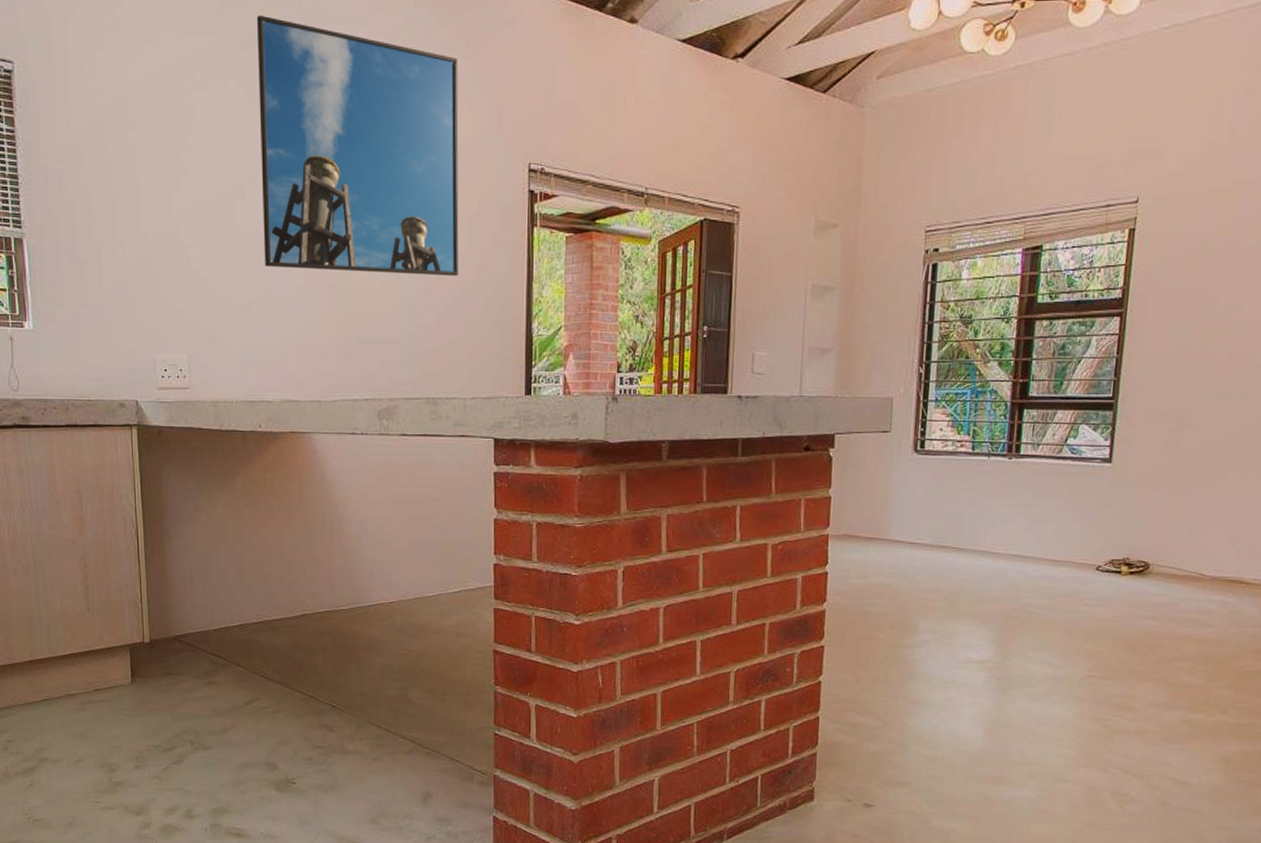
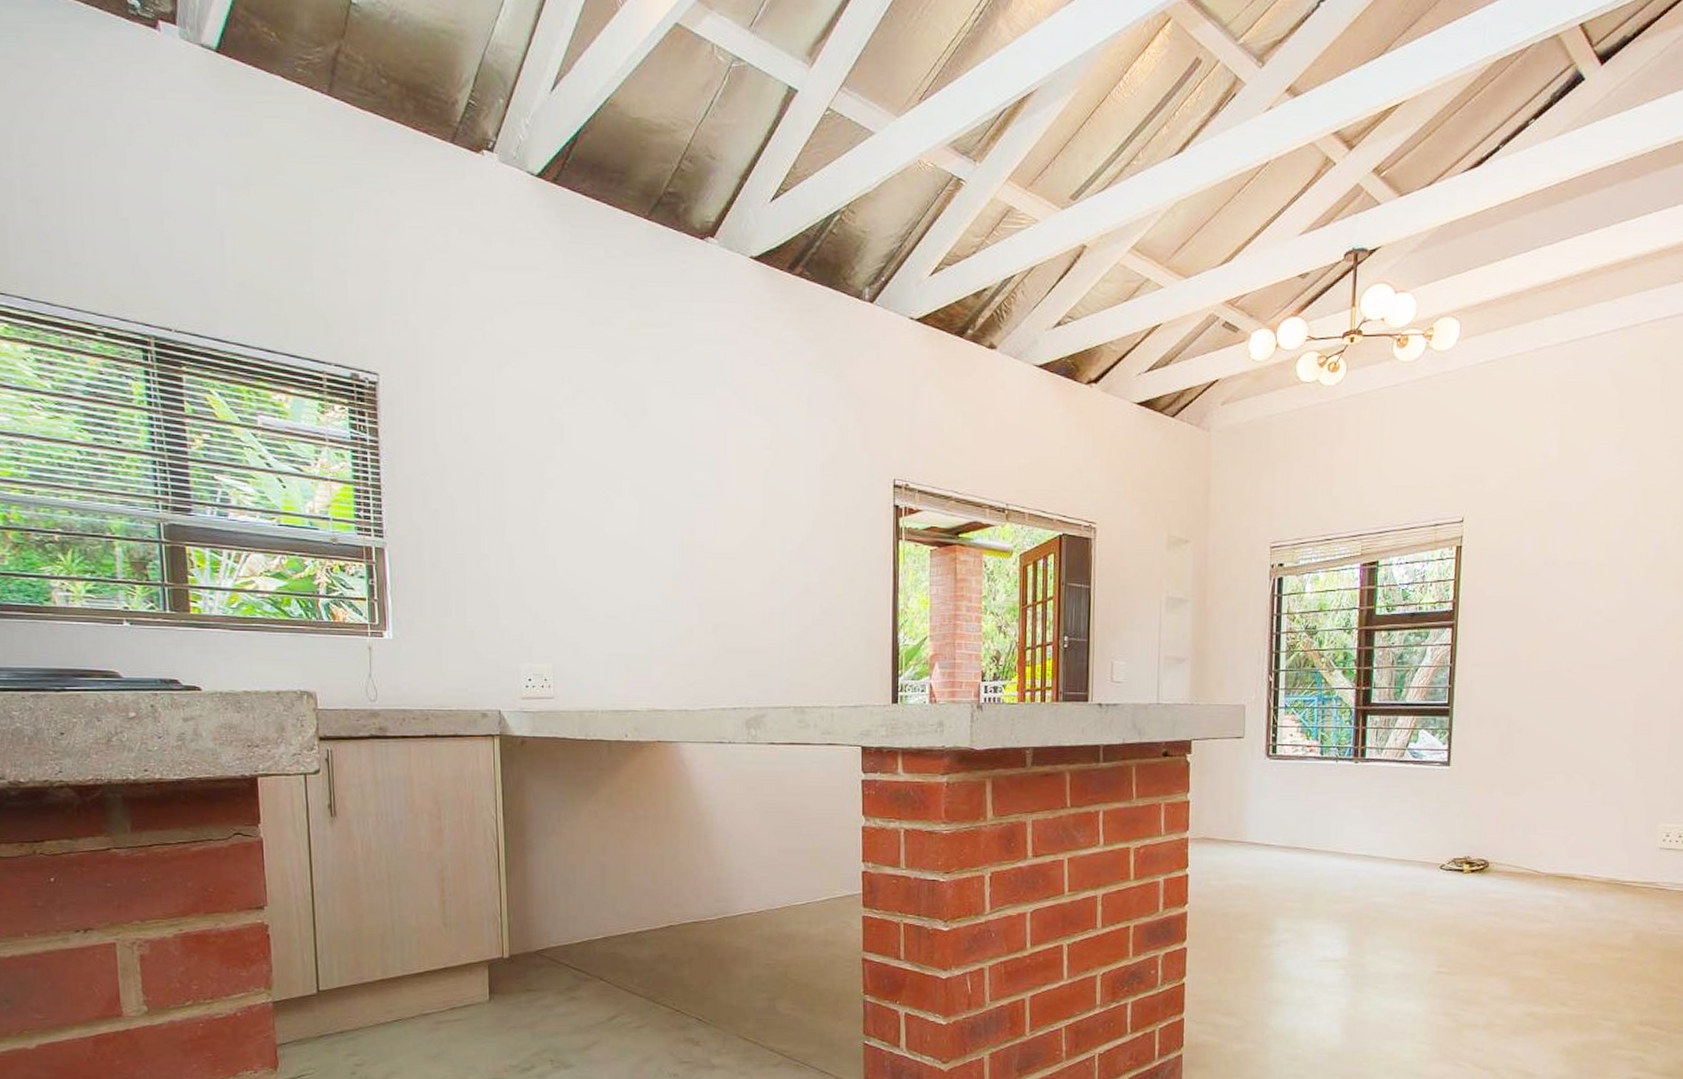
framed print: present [256,15,459,277] -> none [626,333,826,588]

